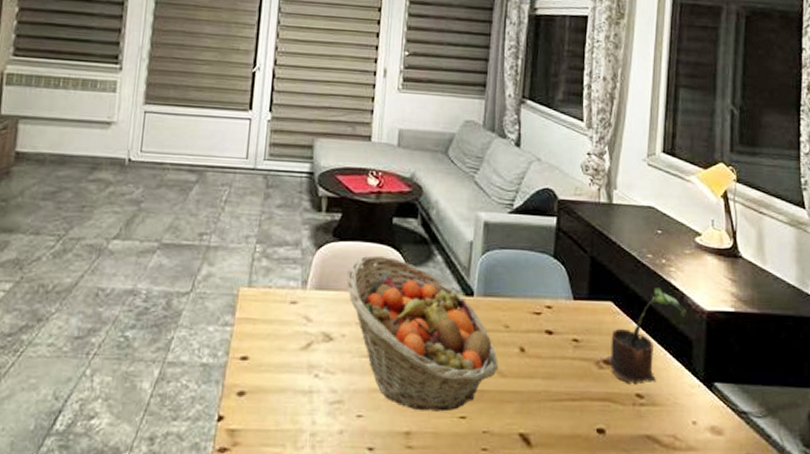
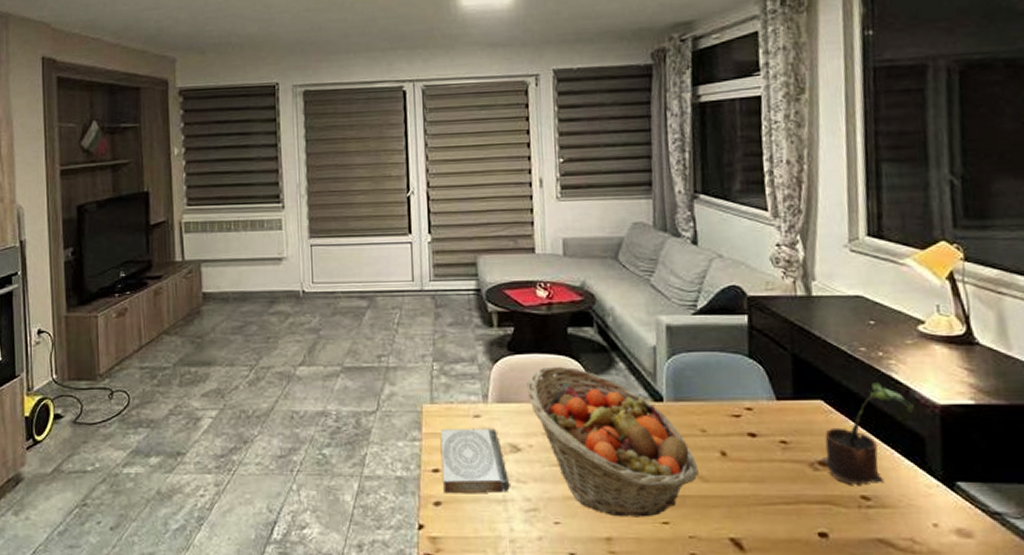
book: none [250,314,318,384] -> present [441,428,510,494]

